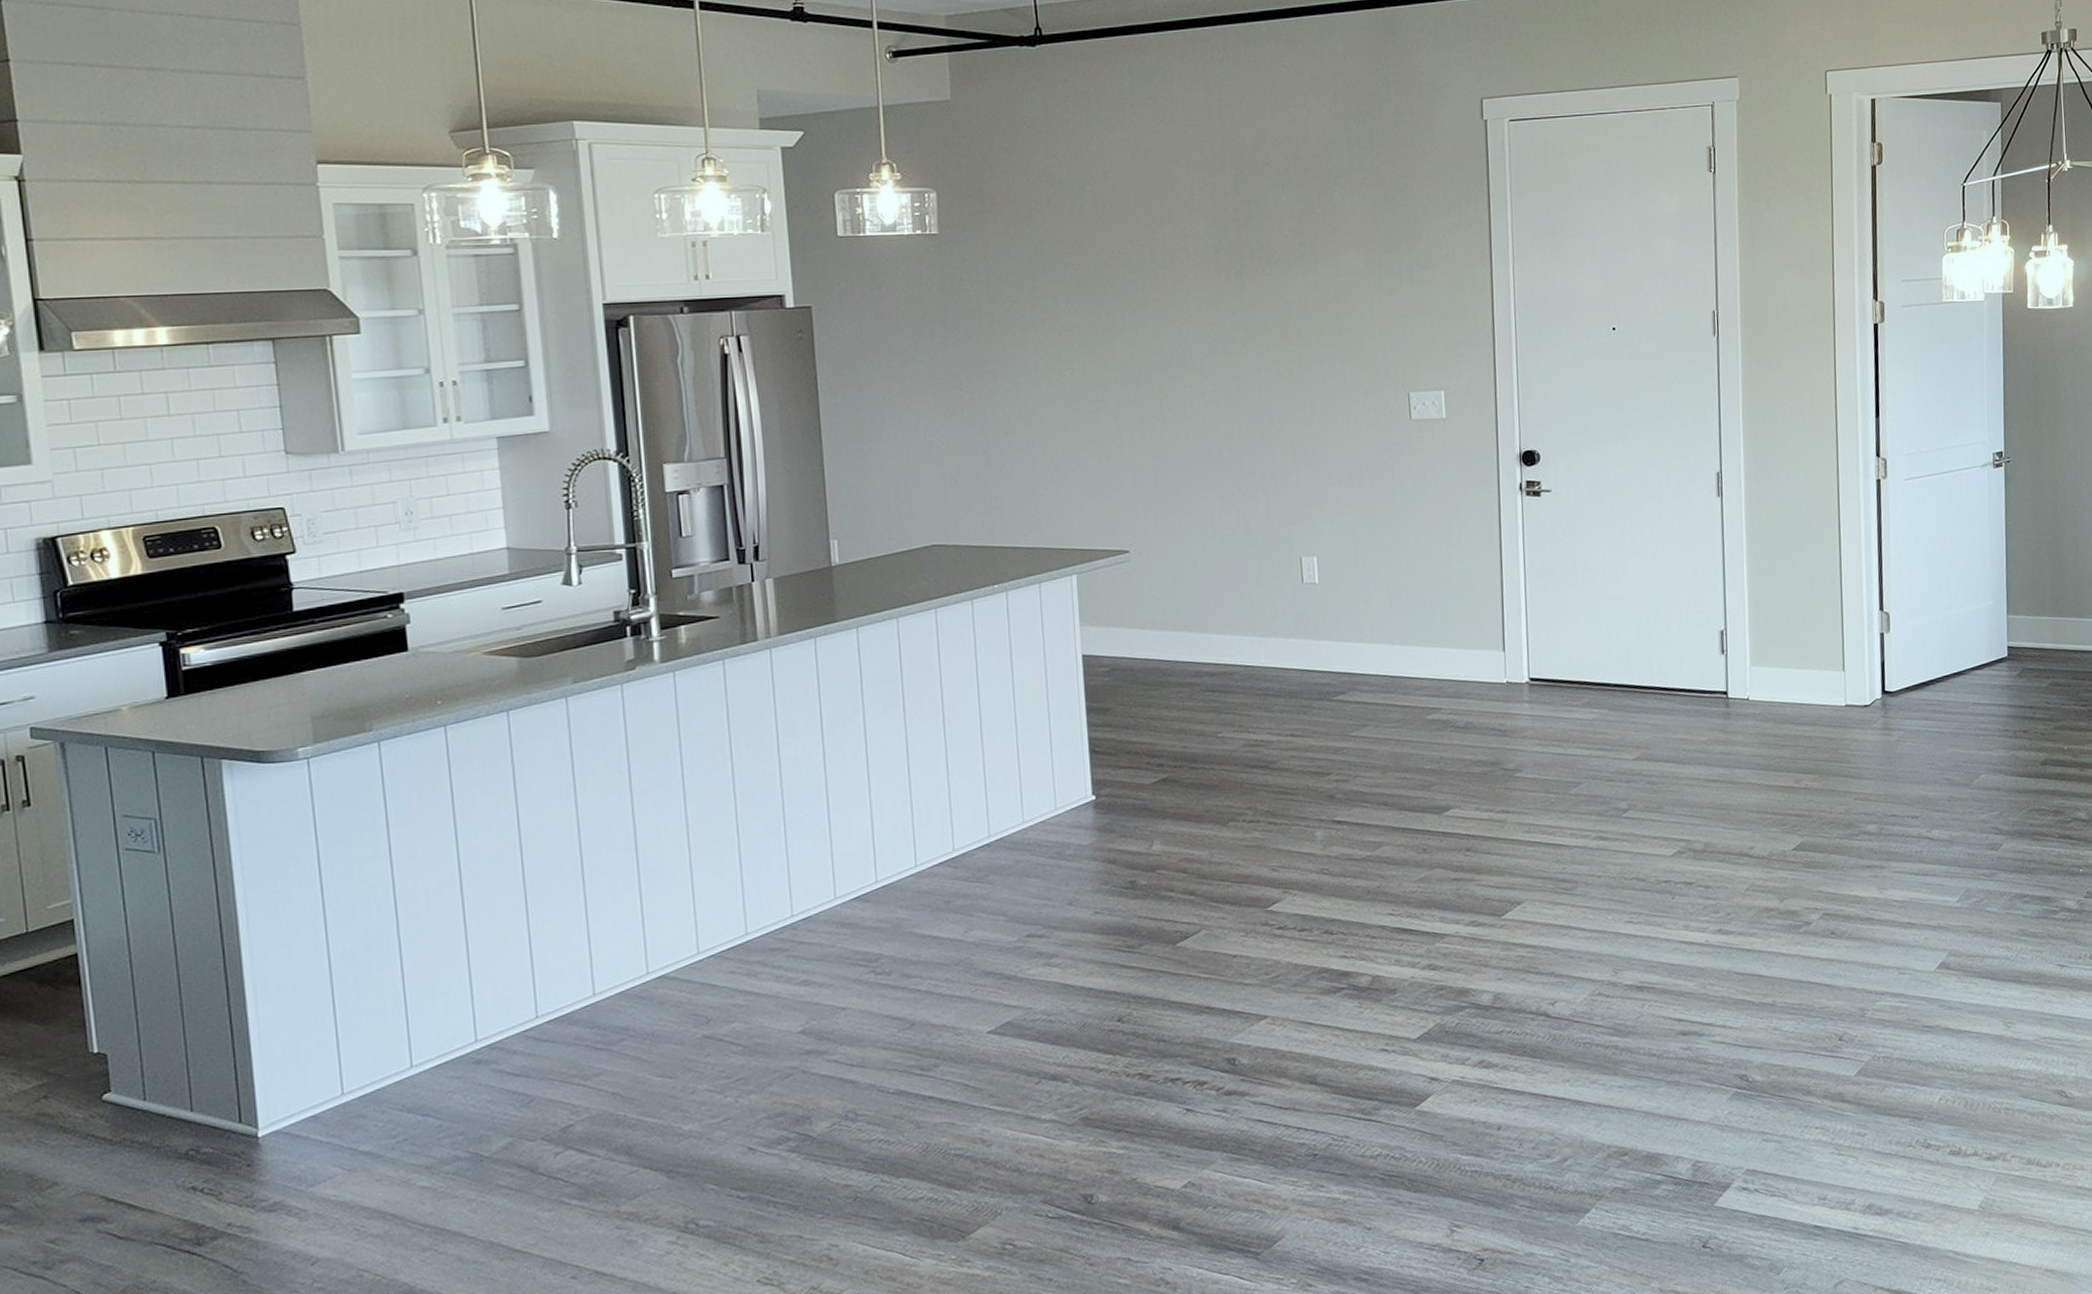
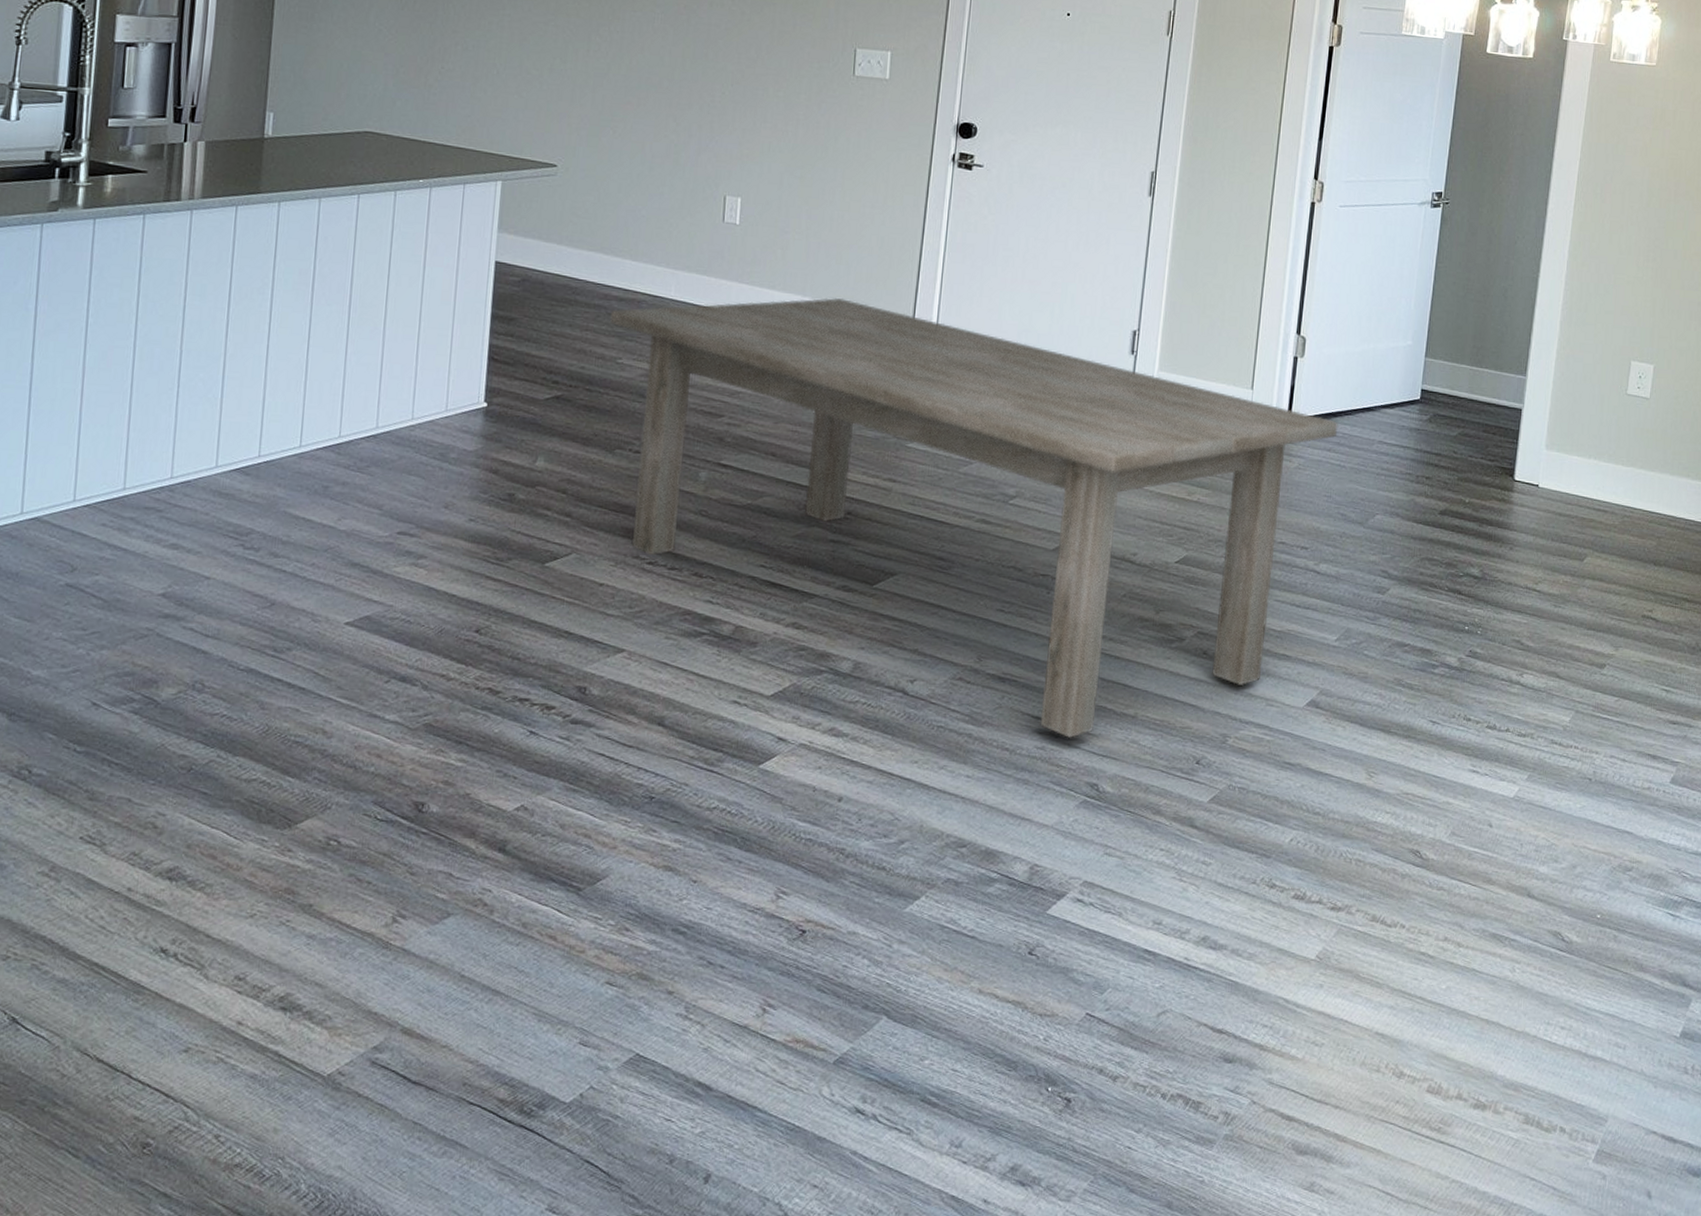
dining table: none [1205,641,1932,1035] -> present [610,298,1338,738]

